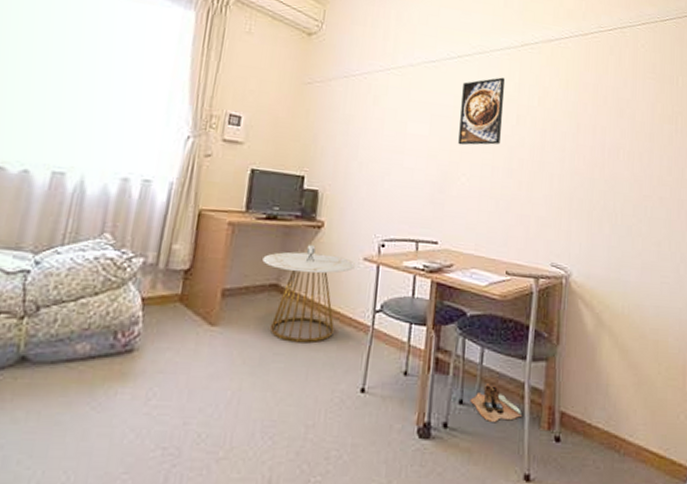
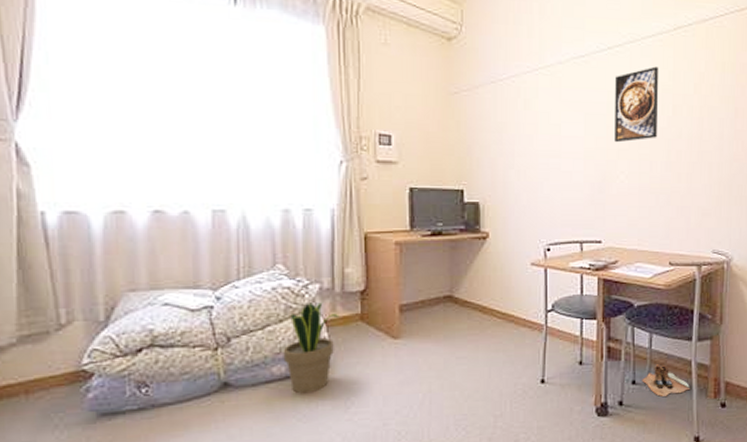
potted plant: none [90,277,159,378] -> present [283,302,340,394]
side table: present [262,245,355,344] -> none [434,256,523,346]

